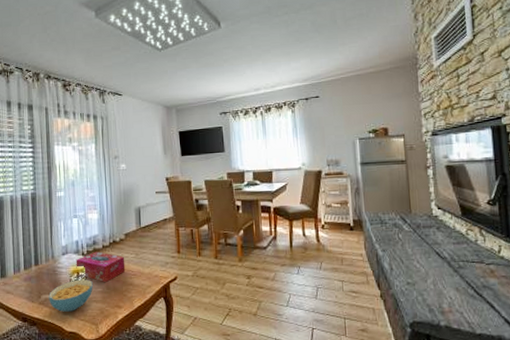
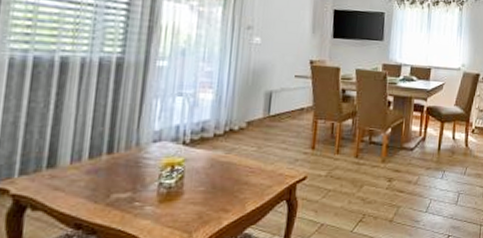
cereal bowl: present [49,279,93,312] -> none [122,175,193,216]
tissue box: present [76,251,126,283] -> none [171,141,243,181]

